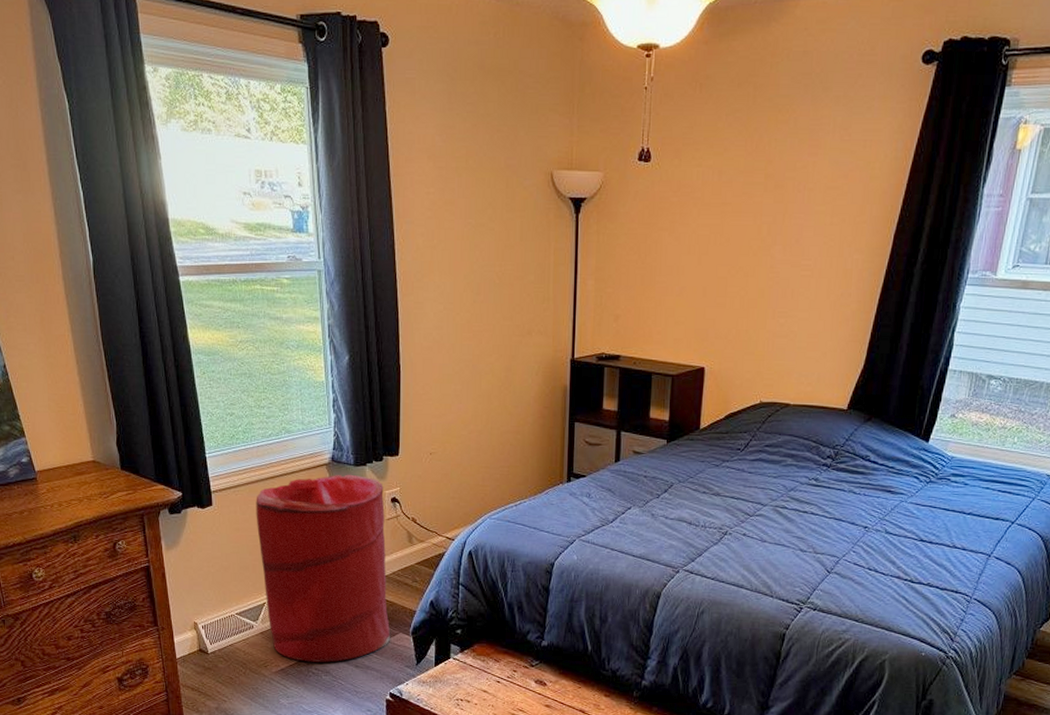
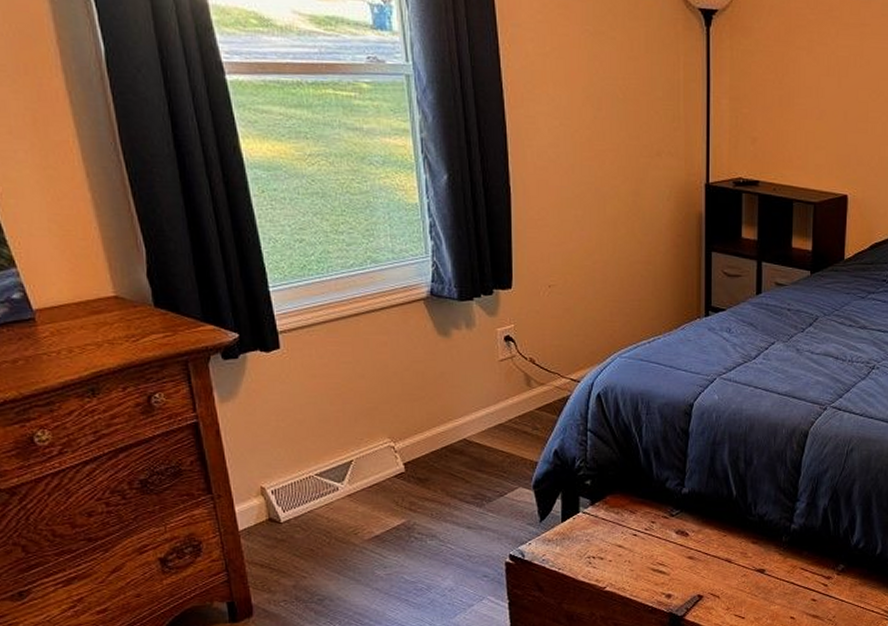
laundry hamper: present [256,474,390,663] -> none [336,310,508,526]

